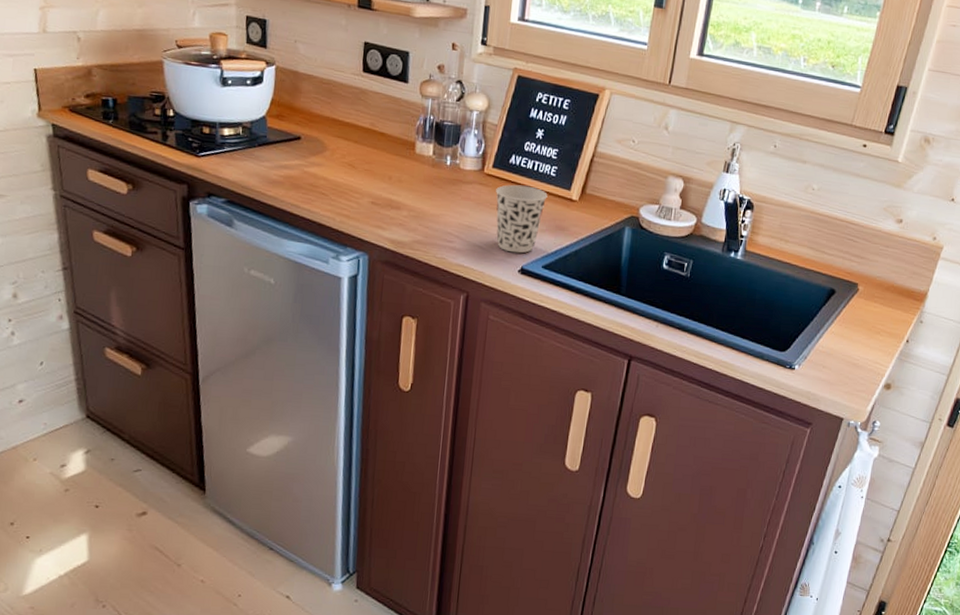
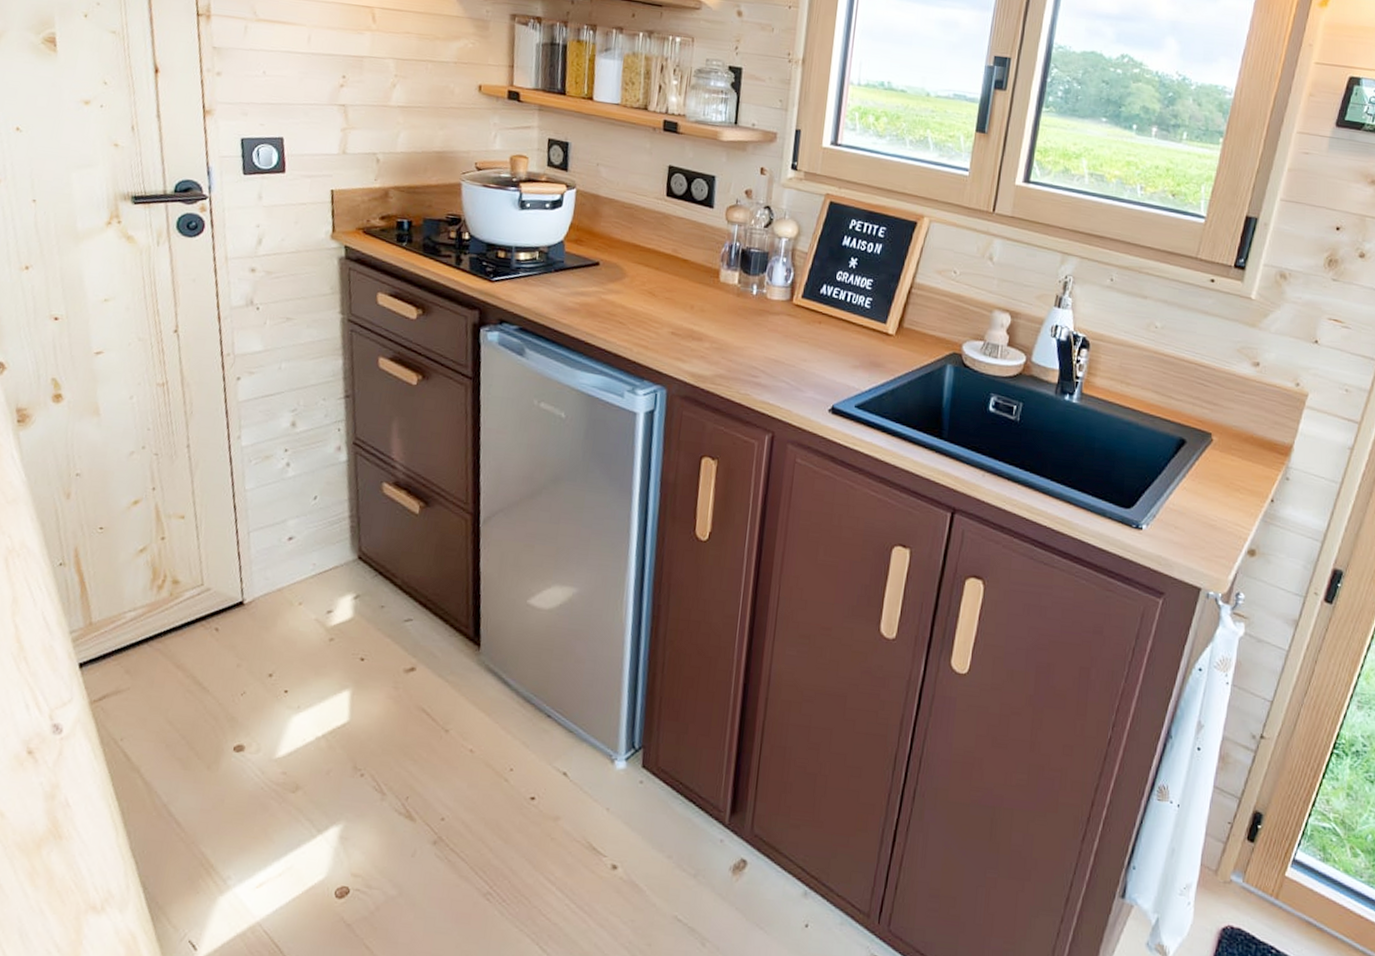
cup: present [496,184,548,254] -> none [805,316,862,391]

